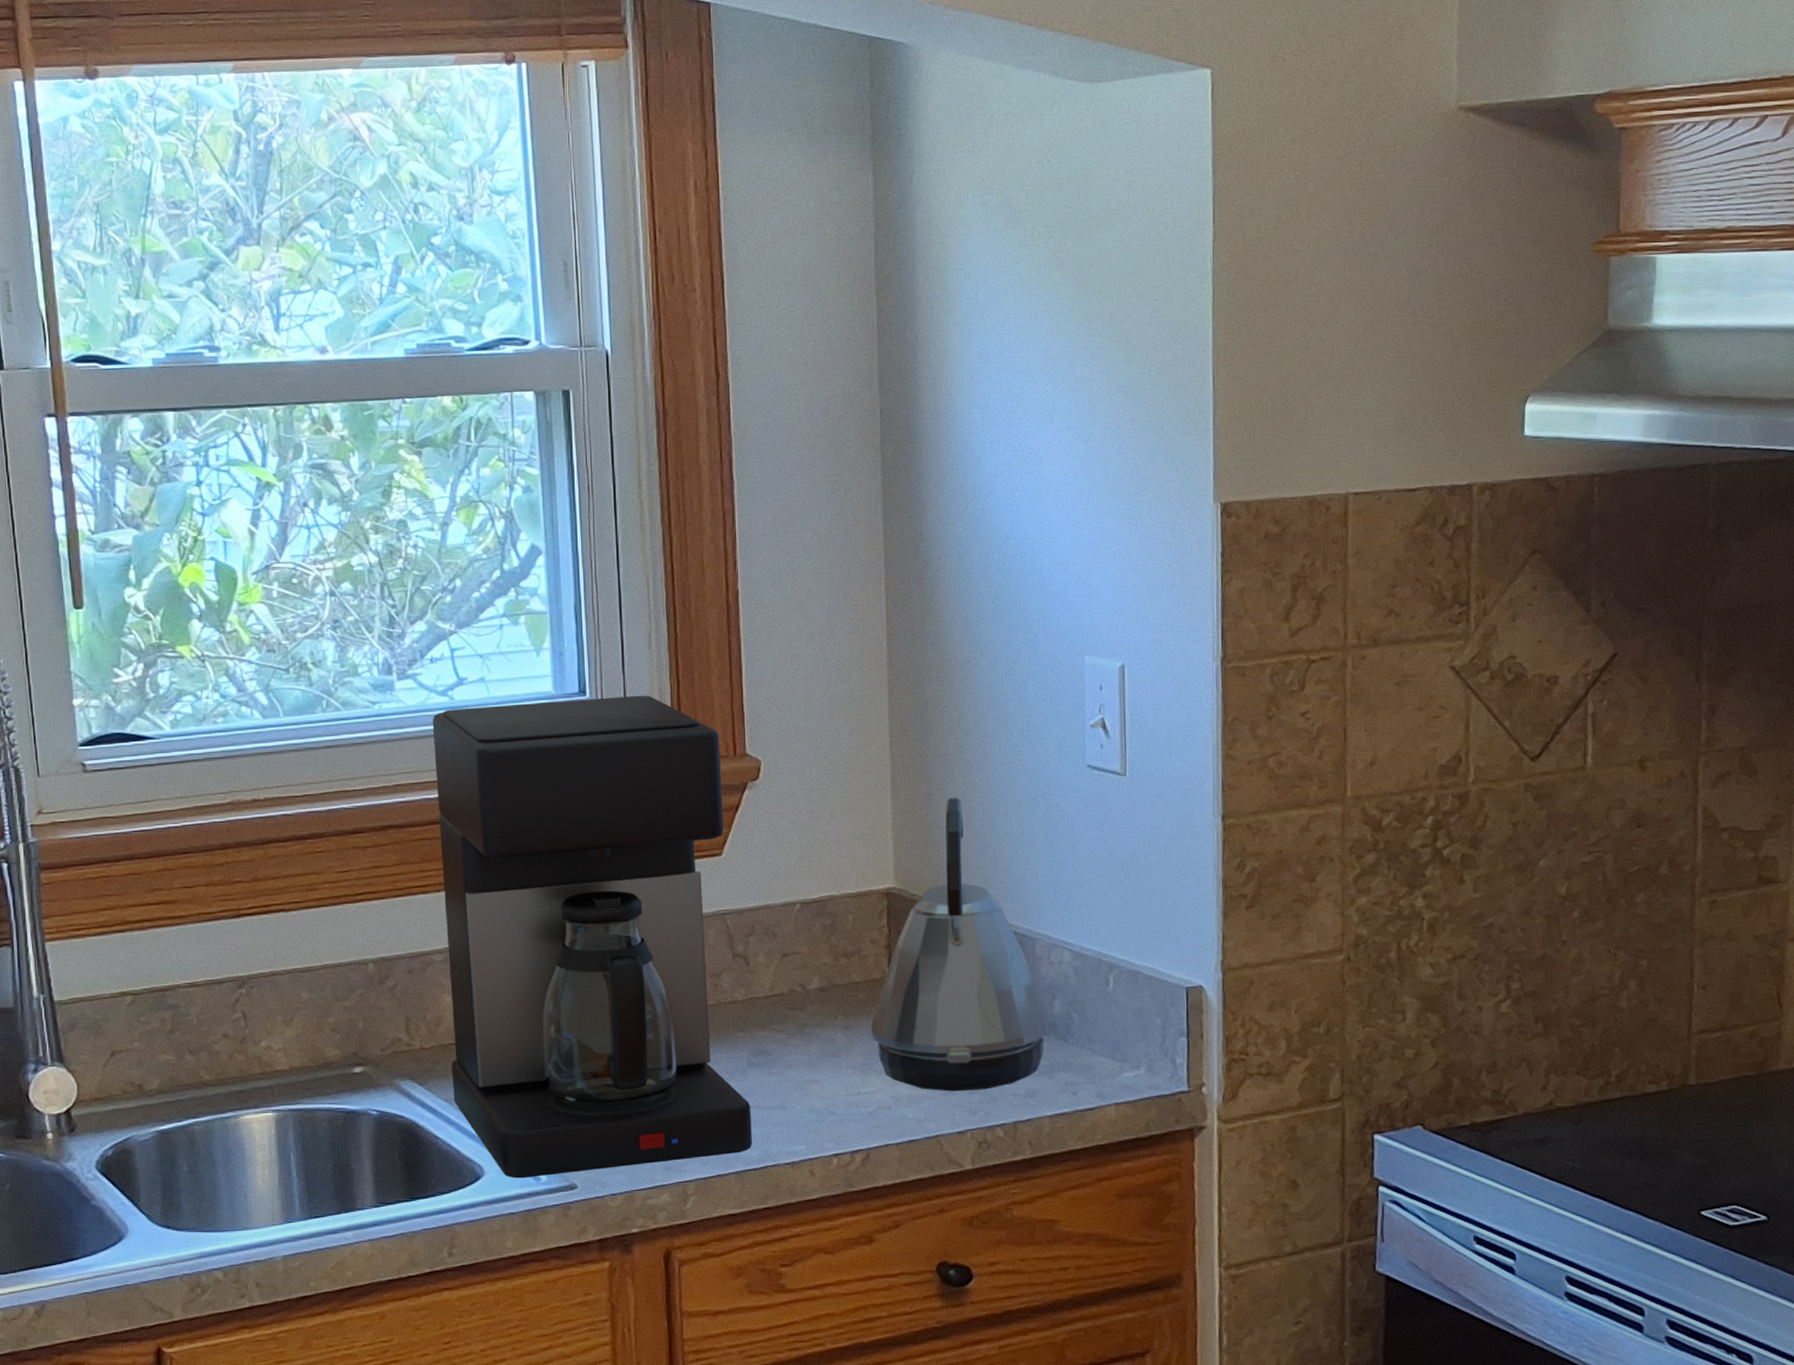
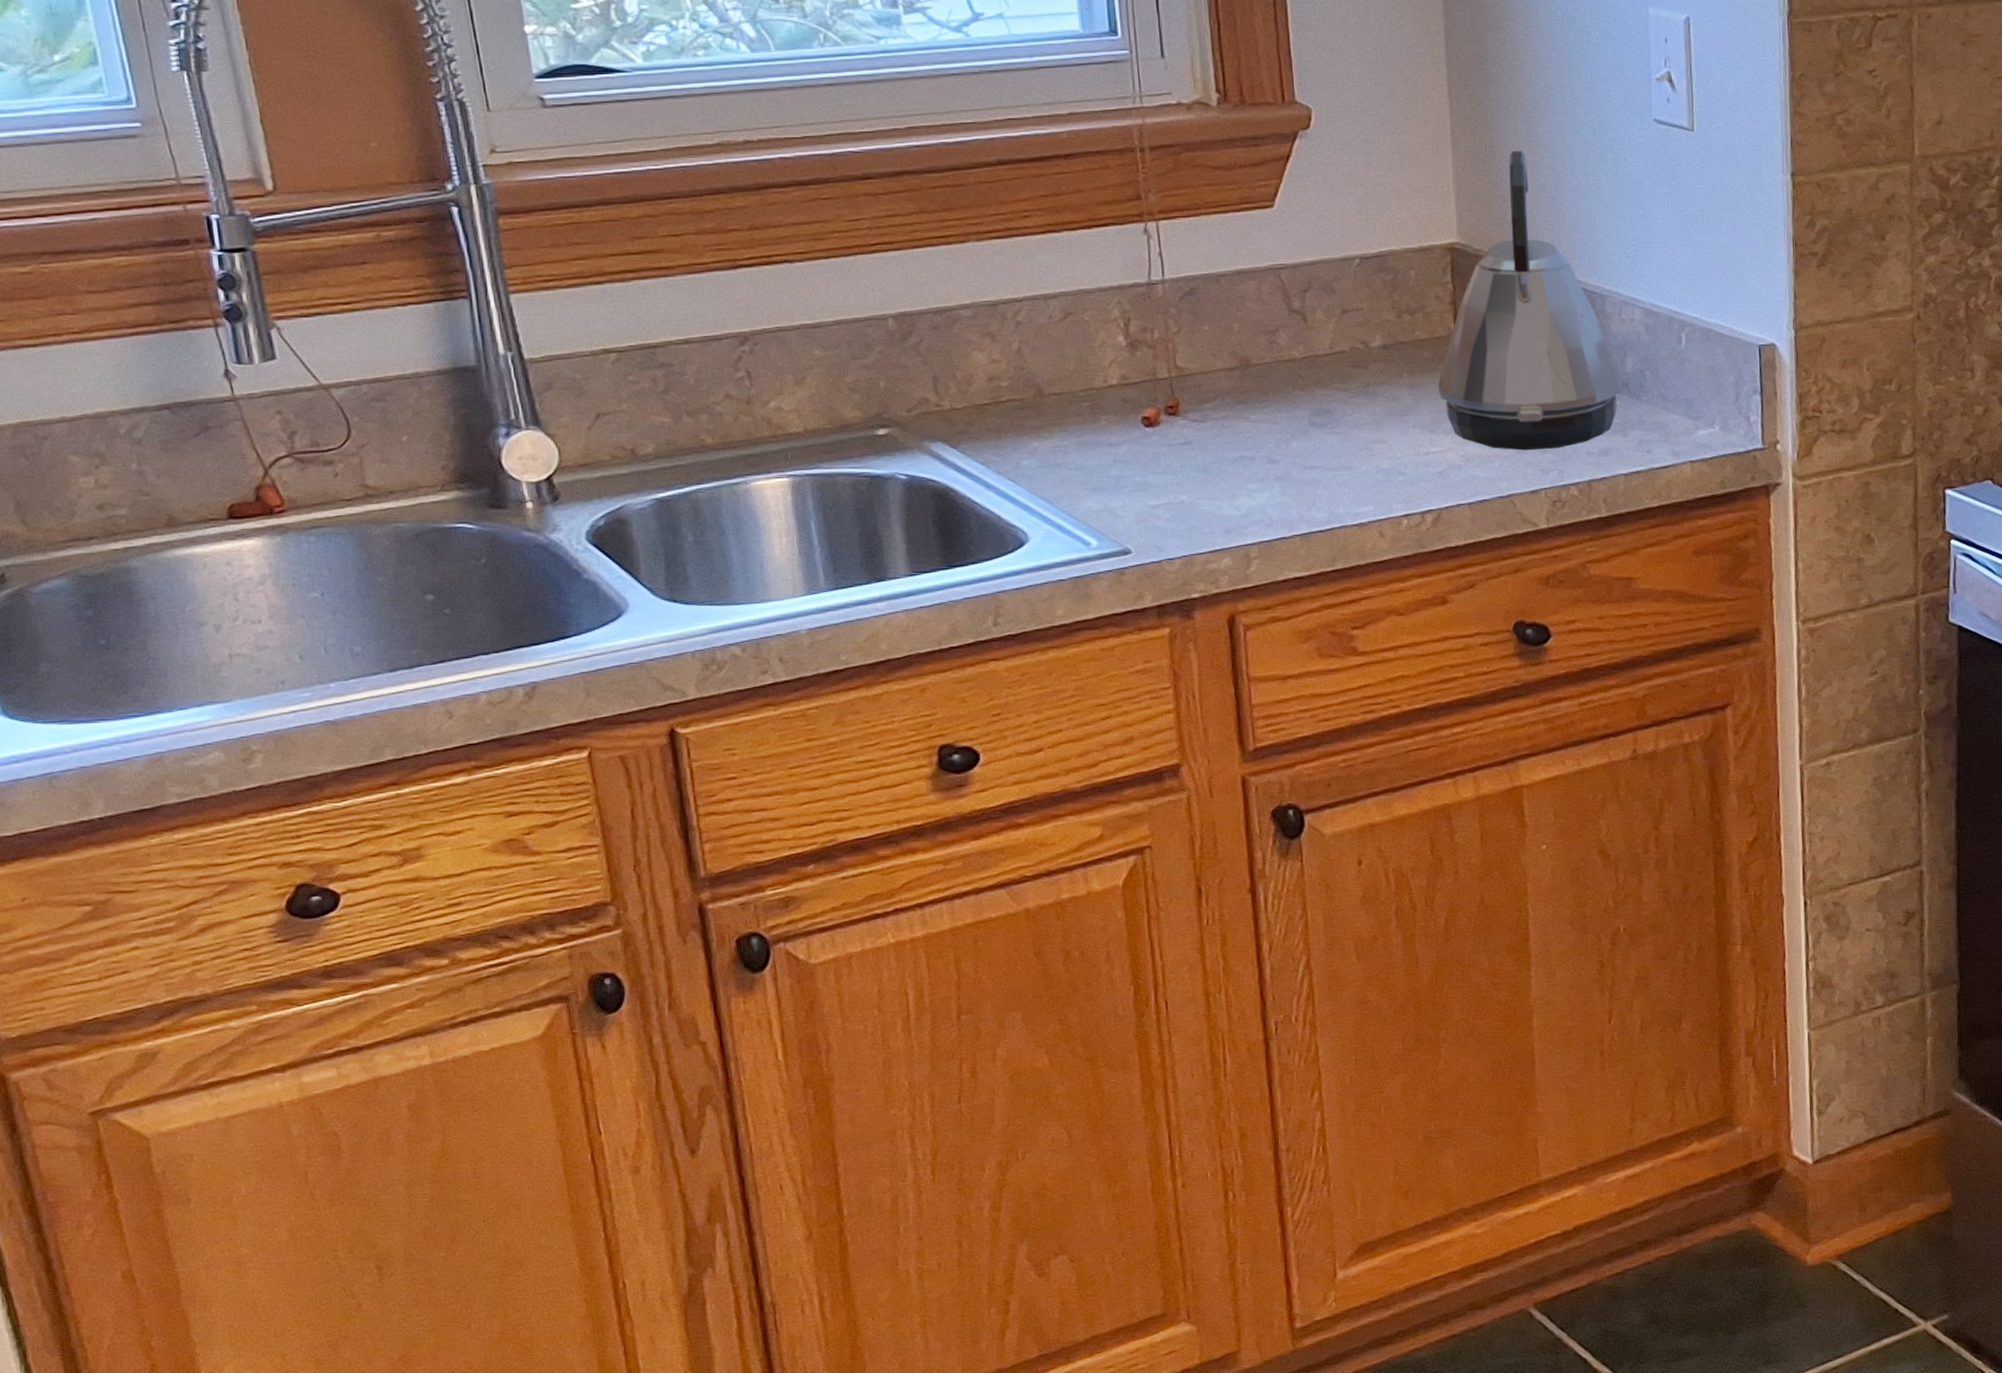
coffee maker: present [432,695,752,1179] -> none [946,36,1317,544]

